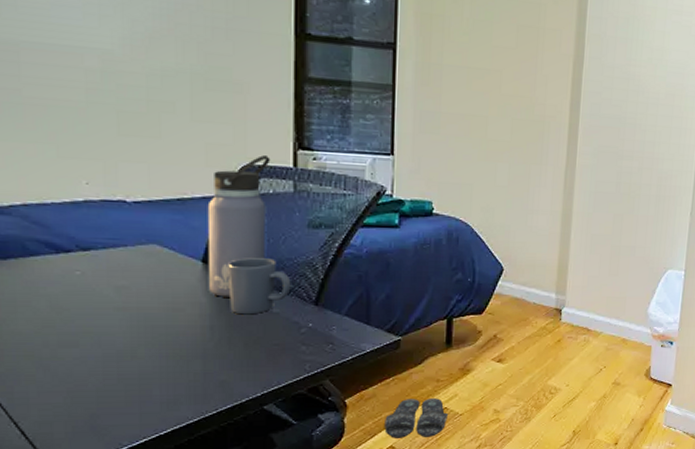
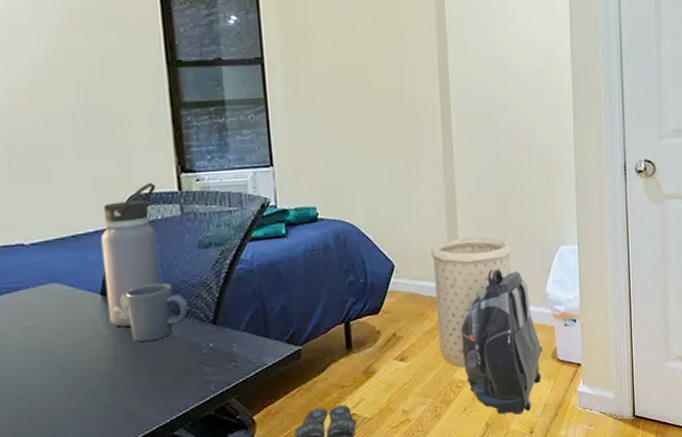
laundry basket: none [538,250,621,376] -> present [431,237,512,368]
backpack: none [558,285,638,426] -> present [460,269,543,415]

